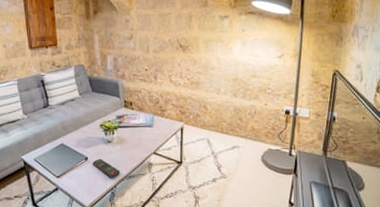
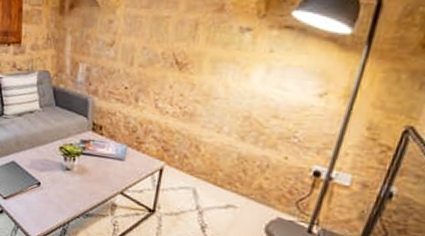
remote control: present [92,158,120,178] -> none [45,186,77,213]

